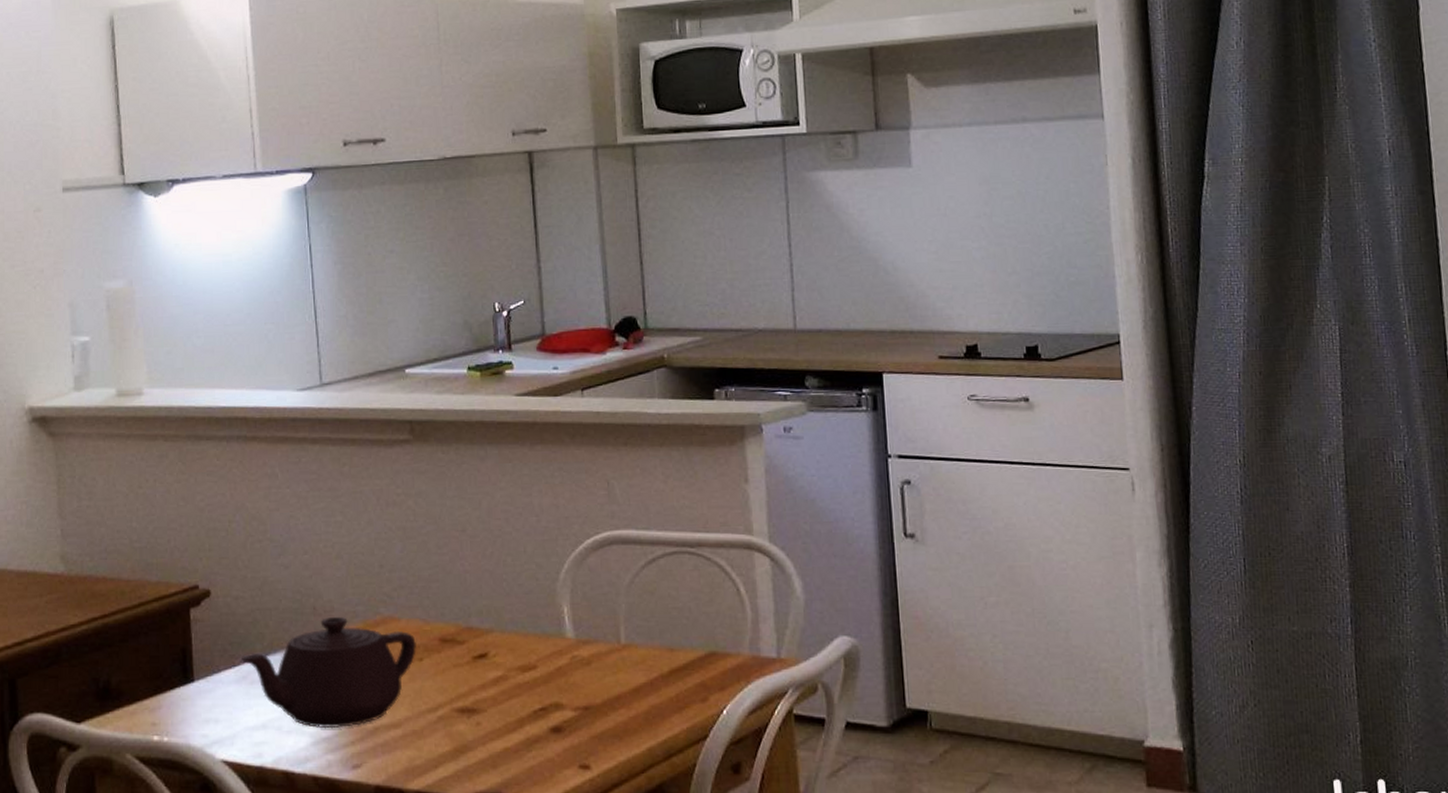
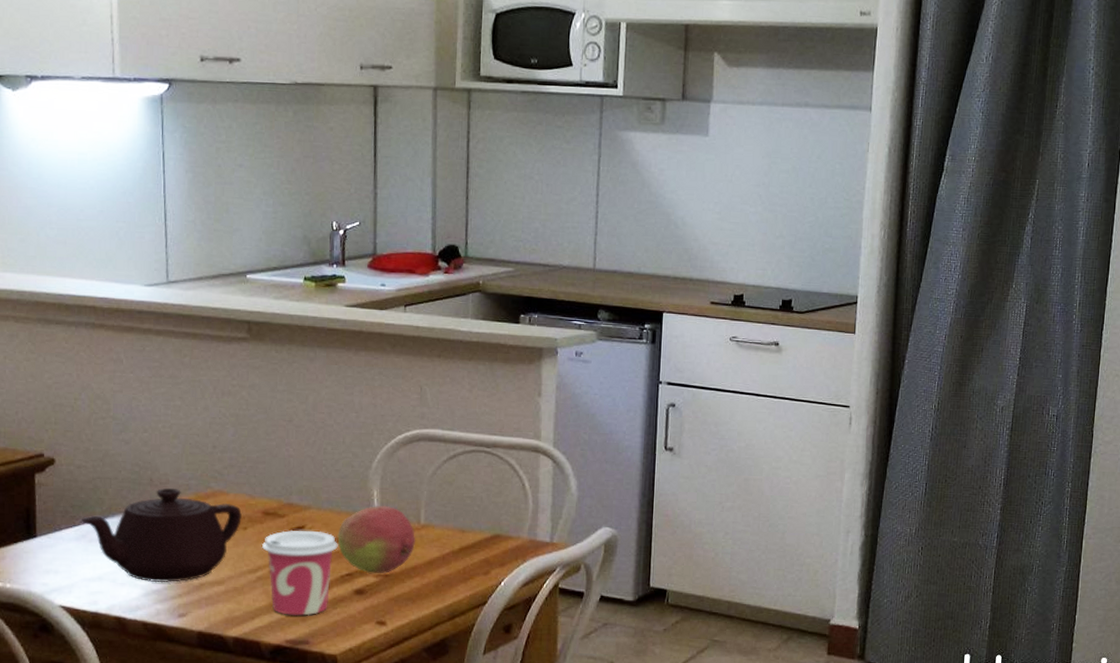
cup: none [440,658,528,762] -> present [261,530,338,616]
fruit: none [526,623,617,707] -> present [337,505,415,575]

